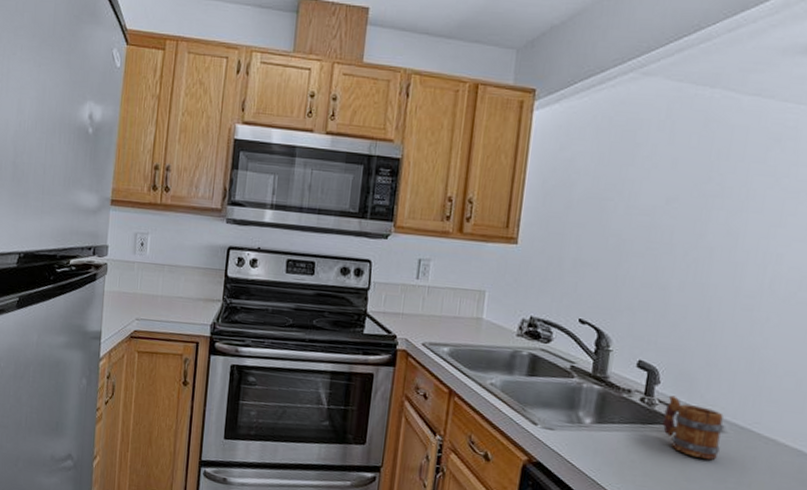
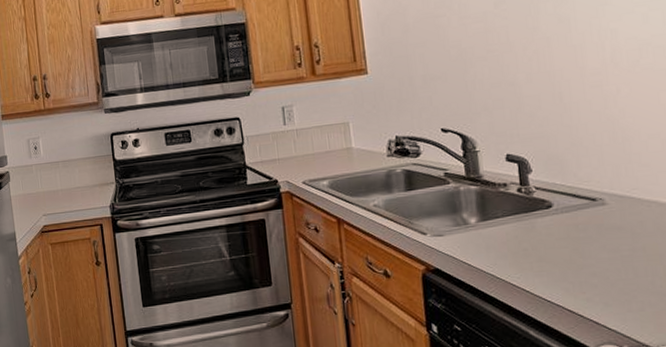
mug: present [662,395,724,460] -> none [543,180,606,234]

